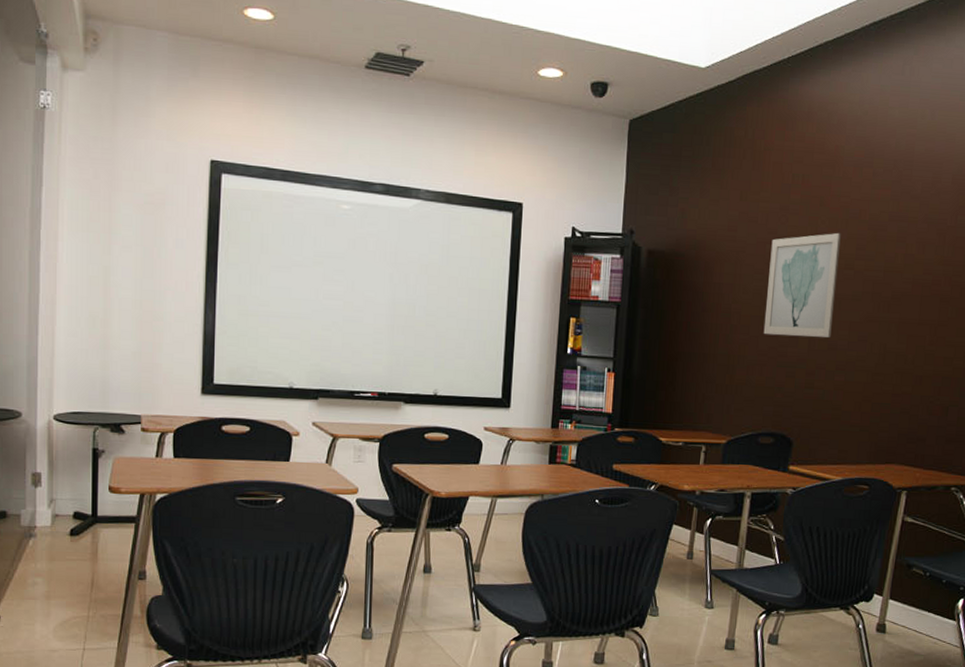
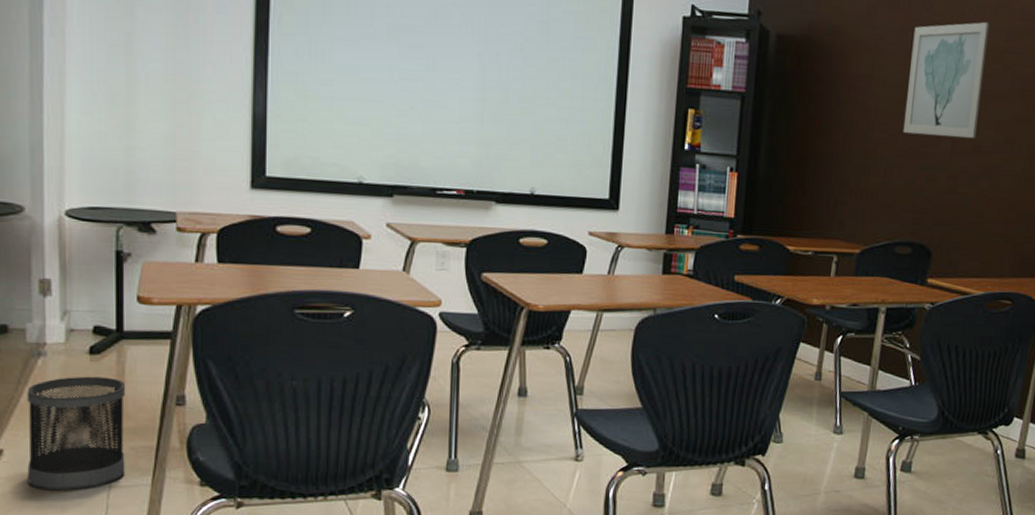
wastebasket: none [19,554,97,652] -> present [27,376,126,491]

